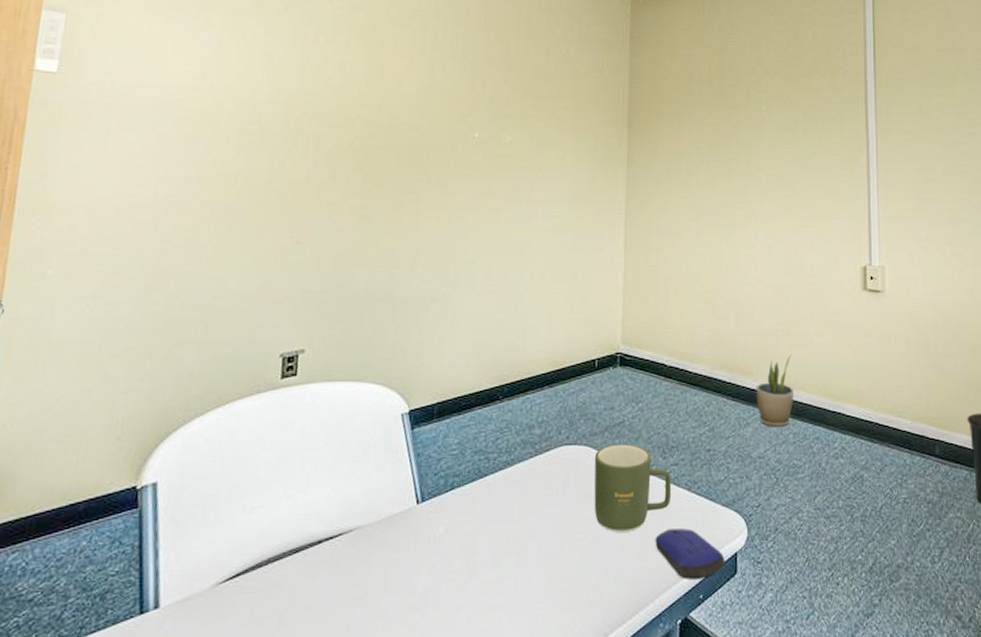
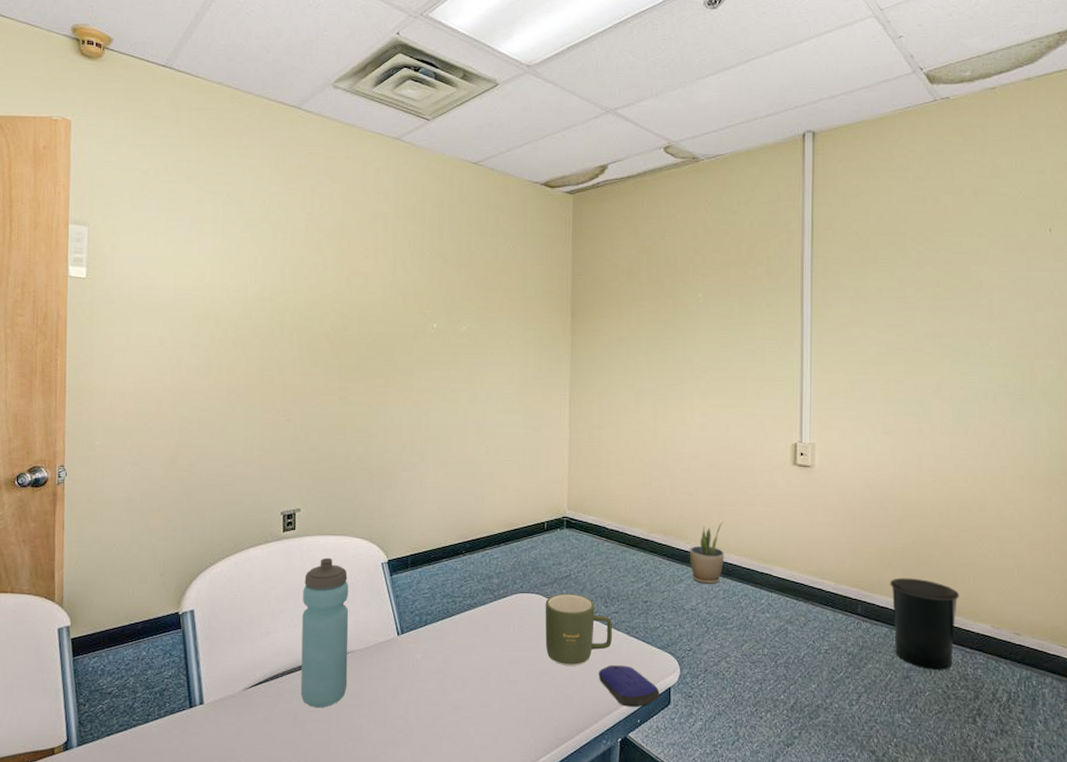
water bottle: none [289,409,359,605] -> present [300,557,349,708]

